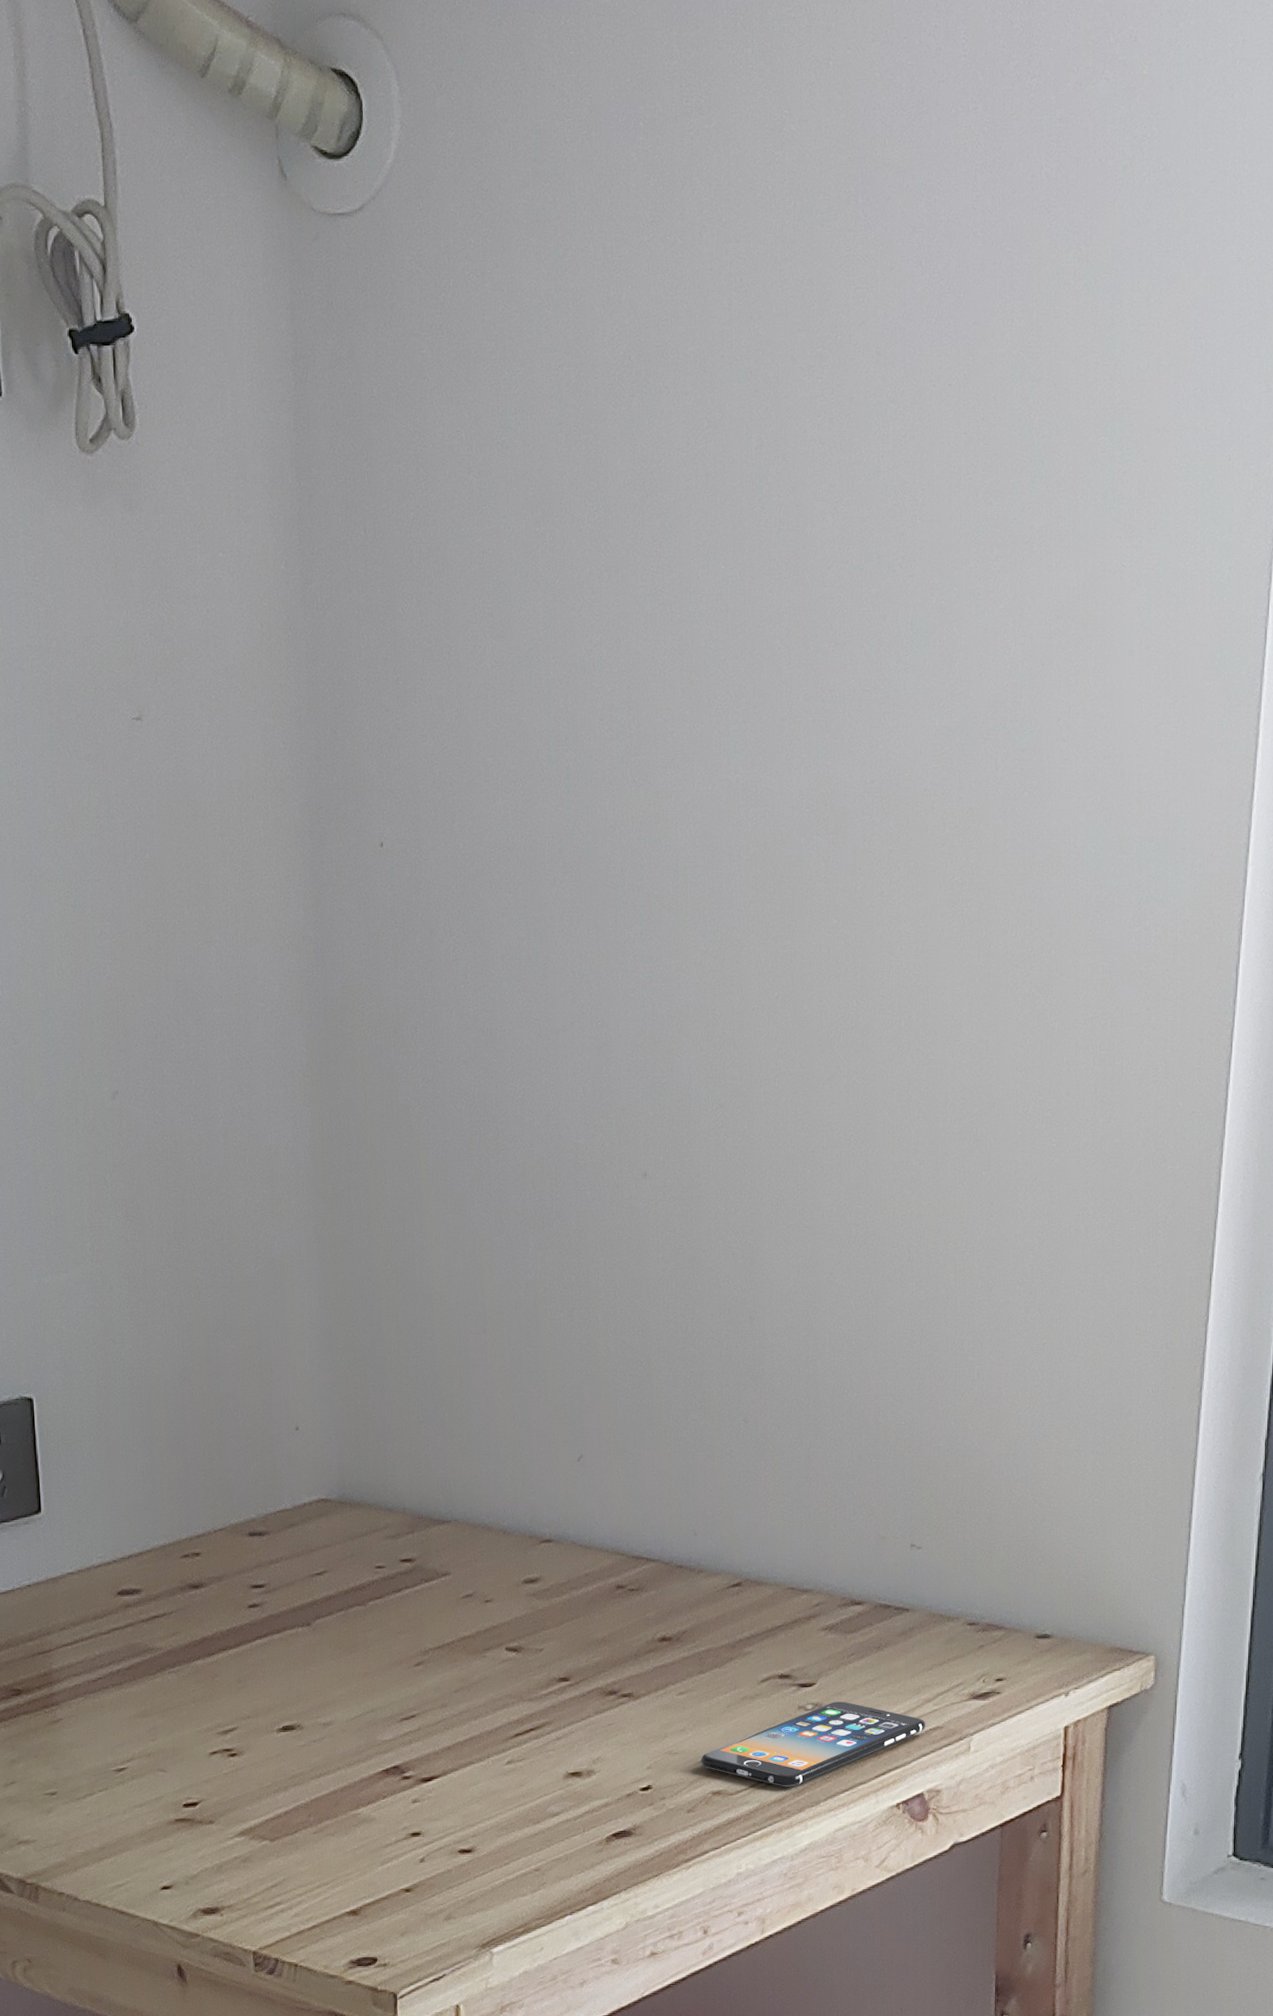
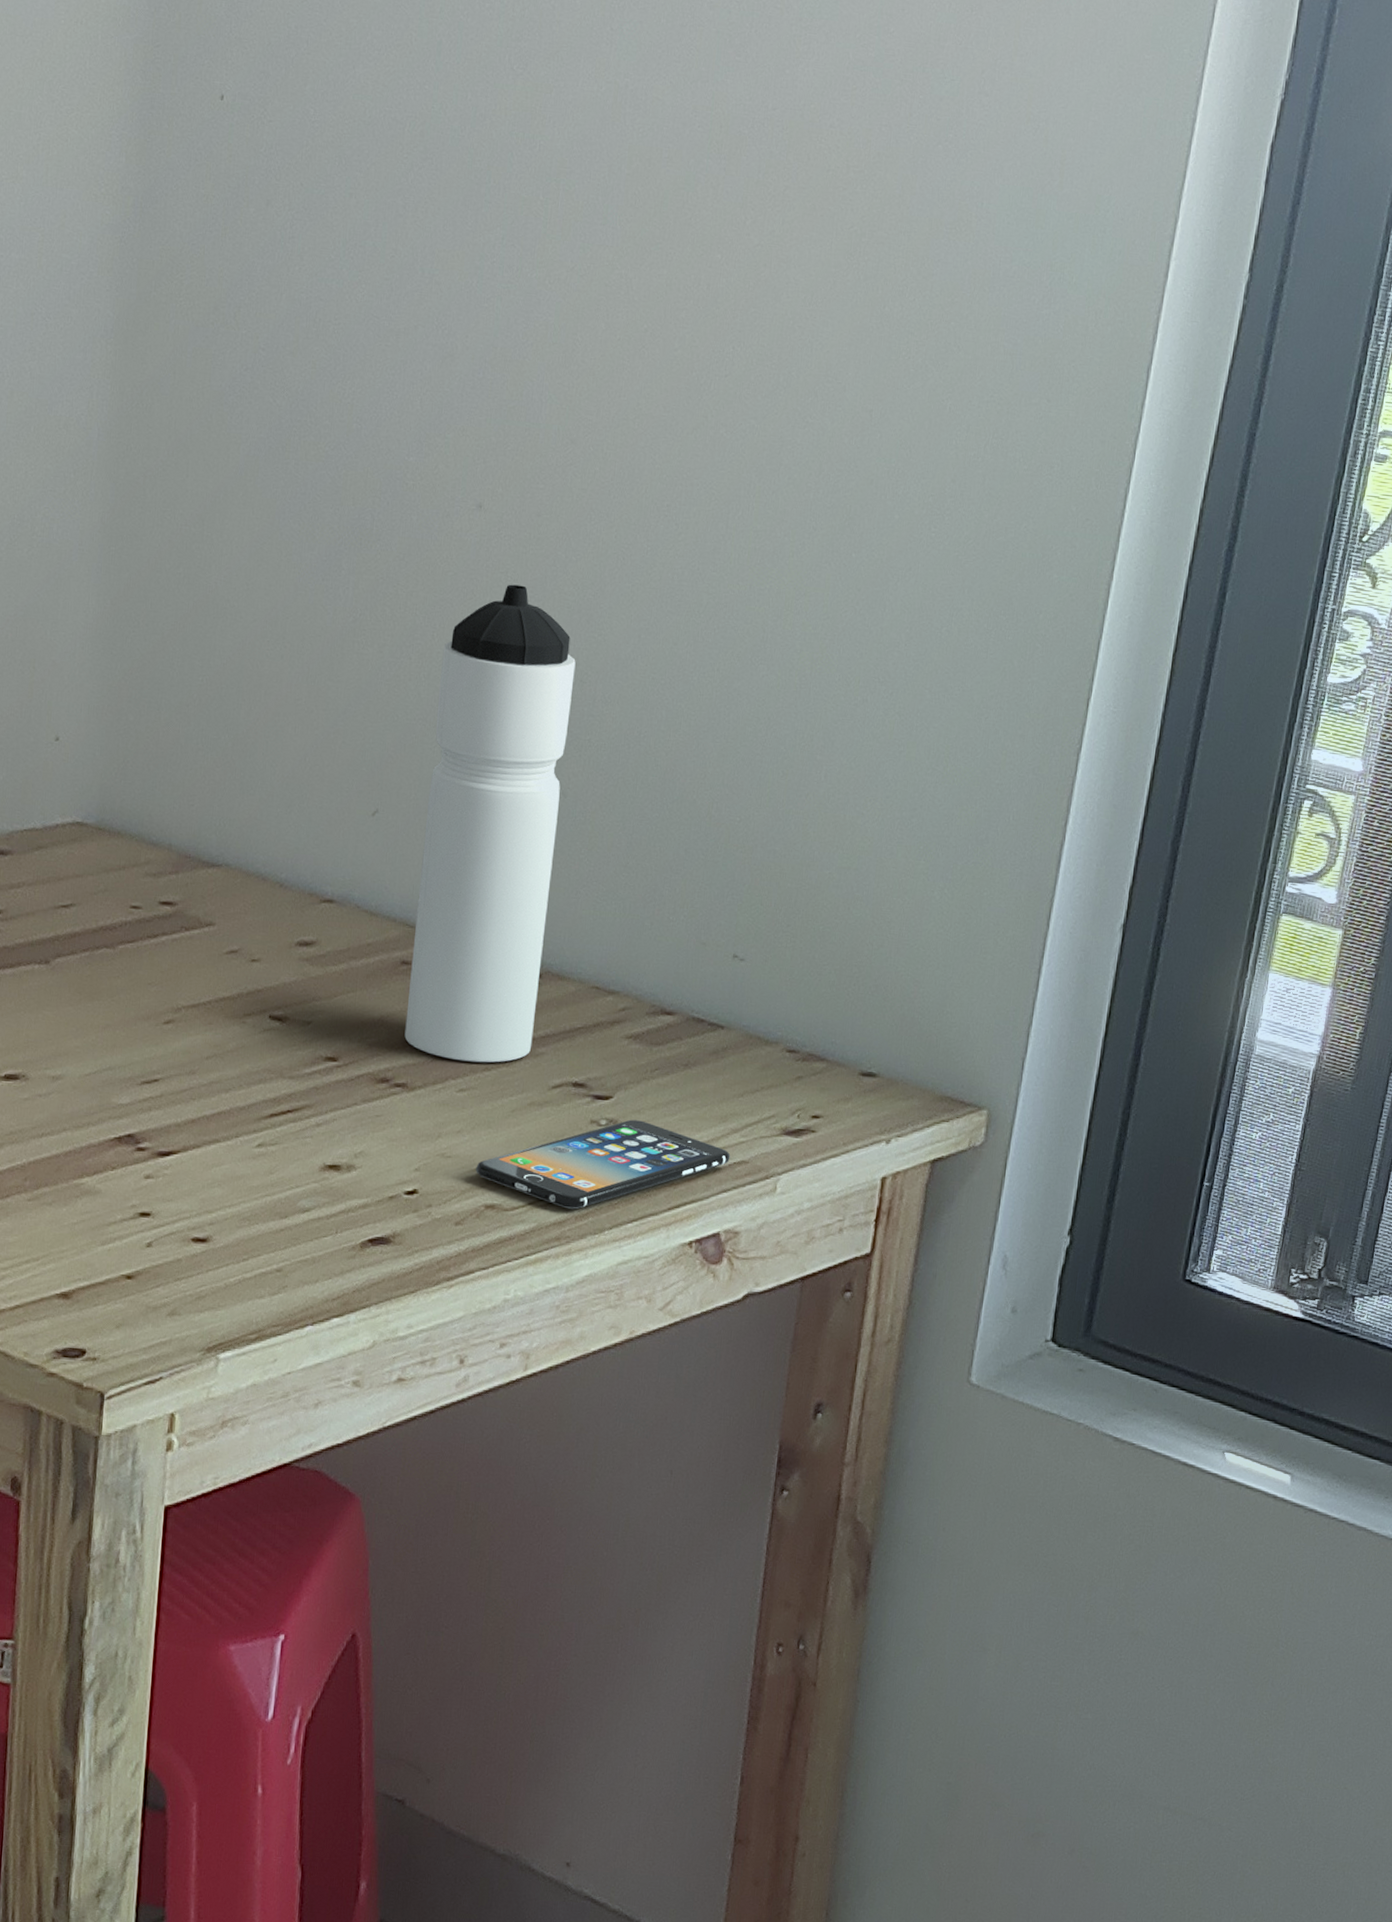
water bottle: none [625,1240,744,1668] -> present [404,584,576,1063]

